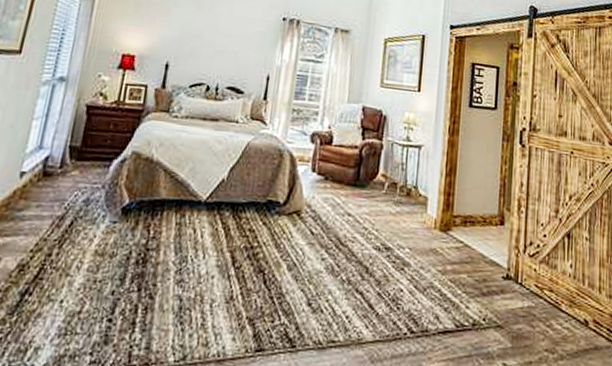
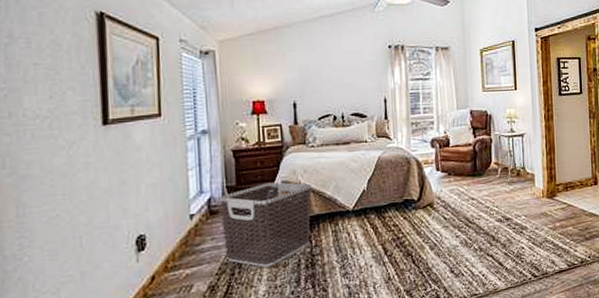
clothes hamper: none [48,149,164,254] -> present [219,182,312,267]

